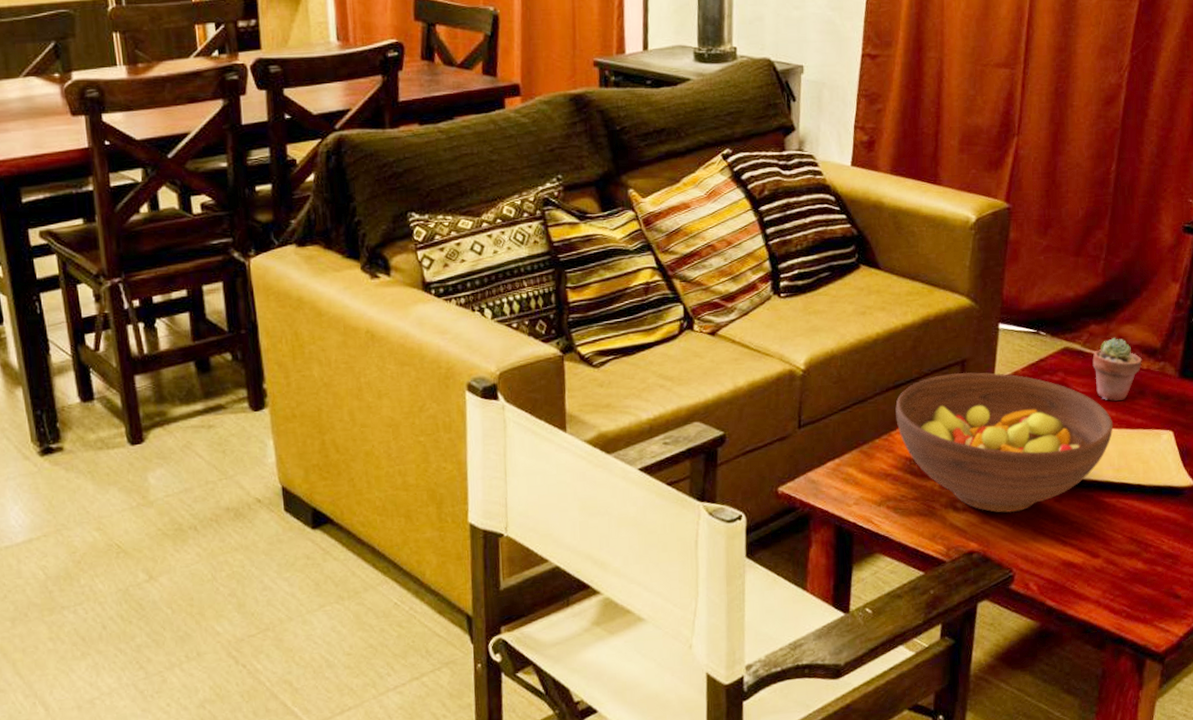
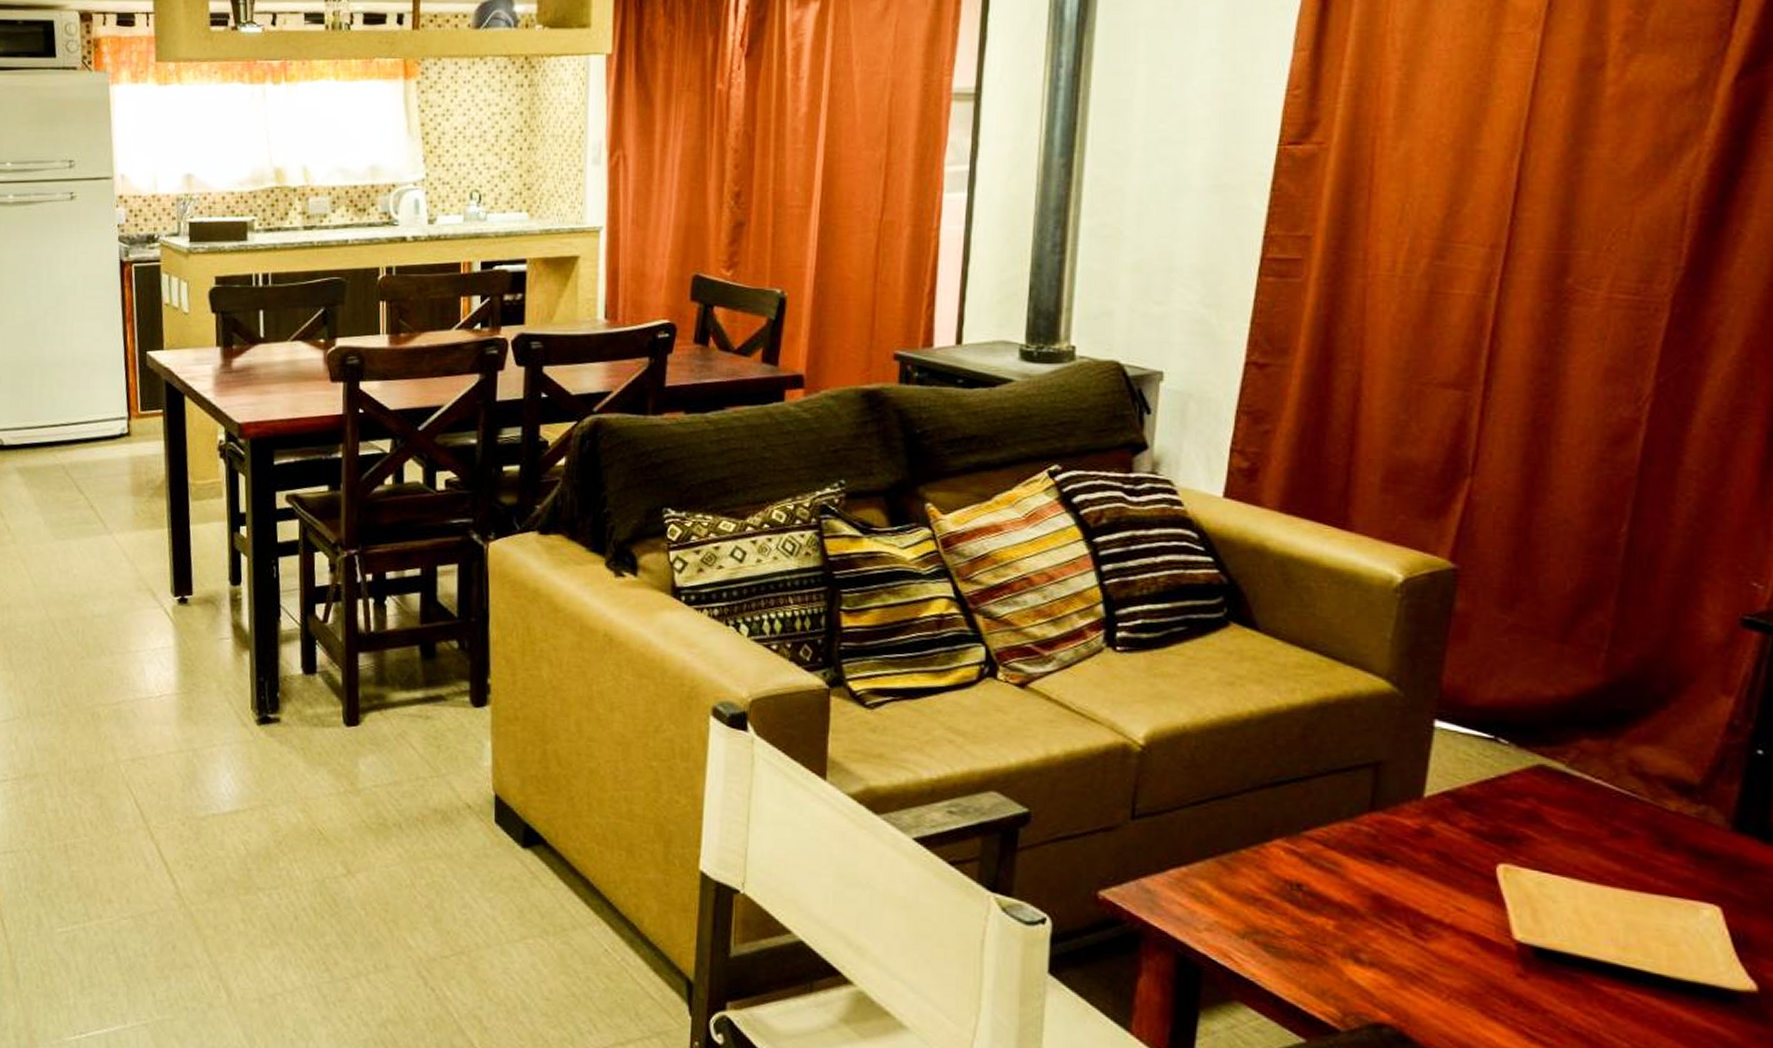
fruit bowl: present [895,372,1113,513] -> none [1272,777,1618,982]
potted succulent: present [1092,338,1142,401] -> none [1584,761,1668,850]

